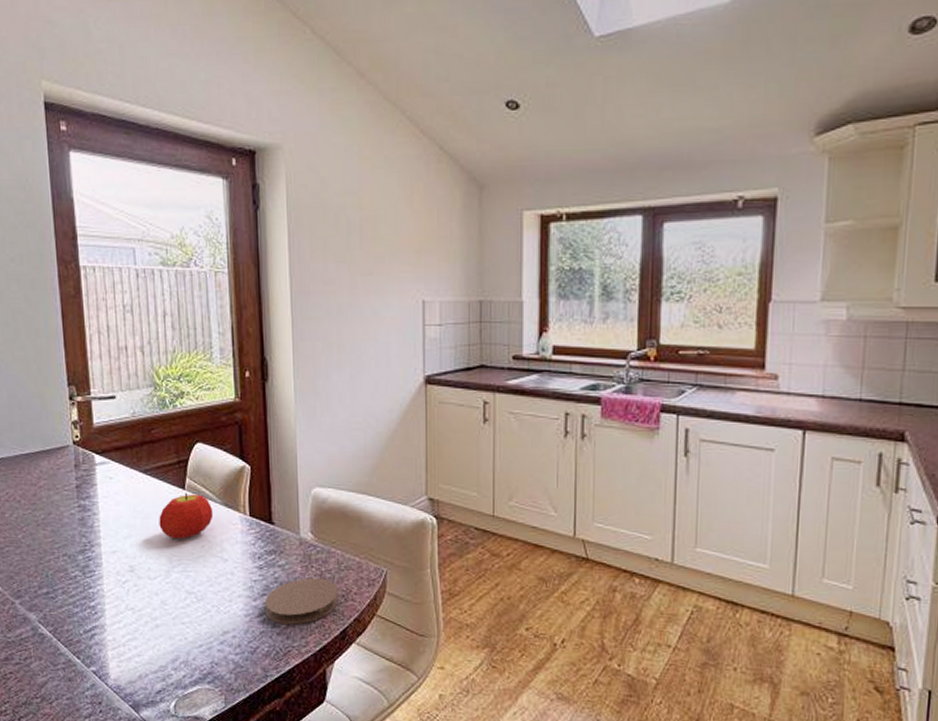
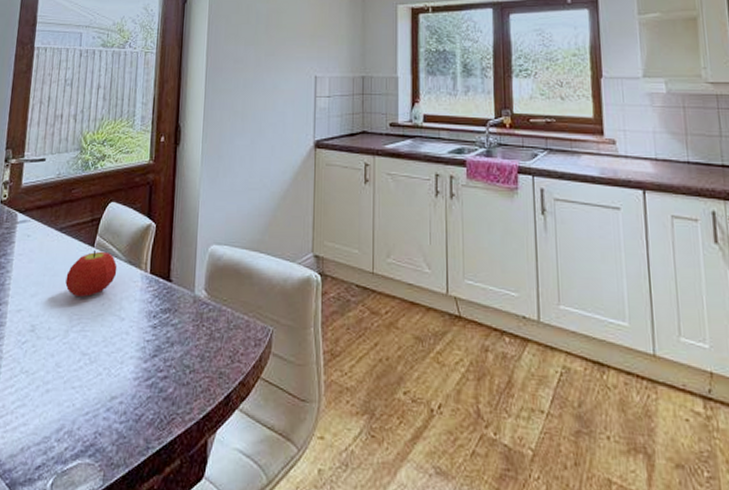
coaster: present [264,577,338,625] -> none [153,337,226,389]

